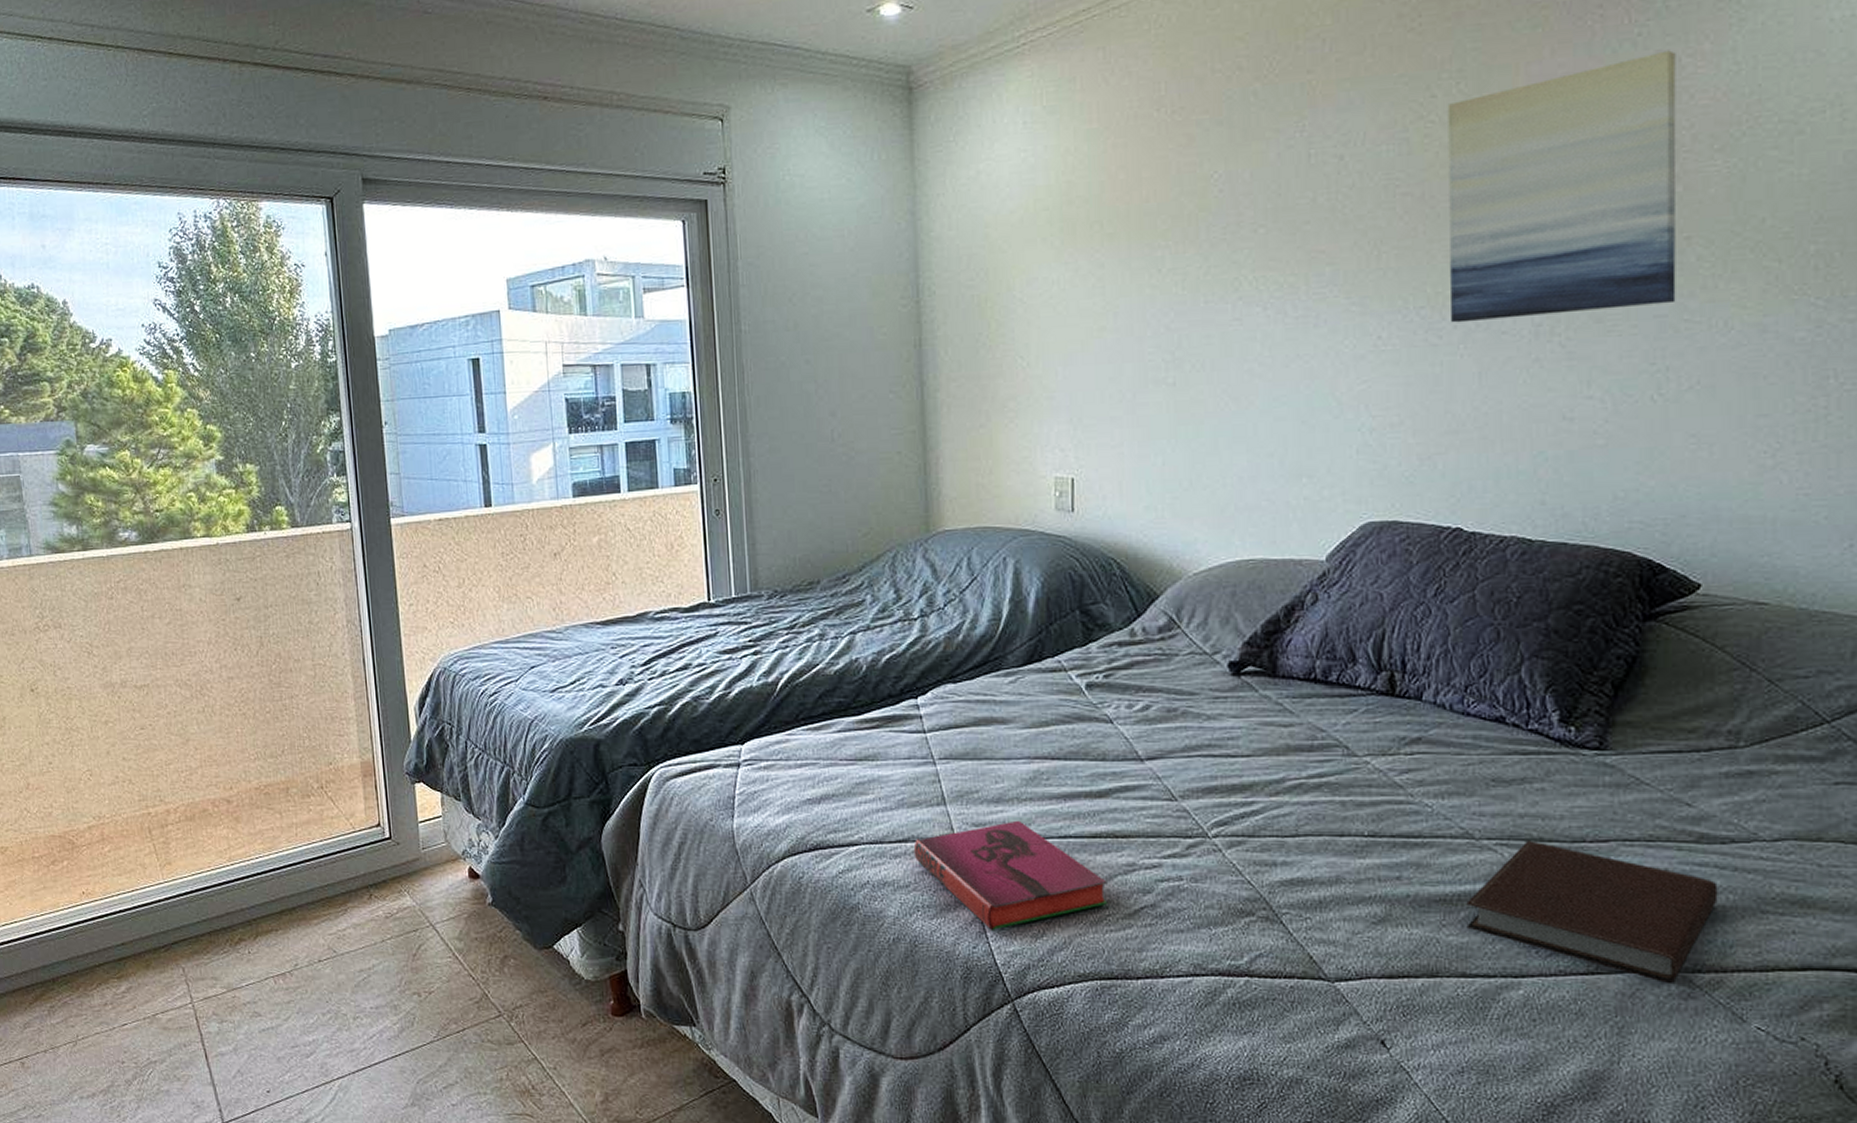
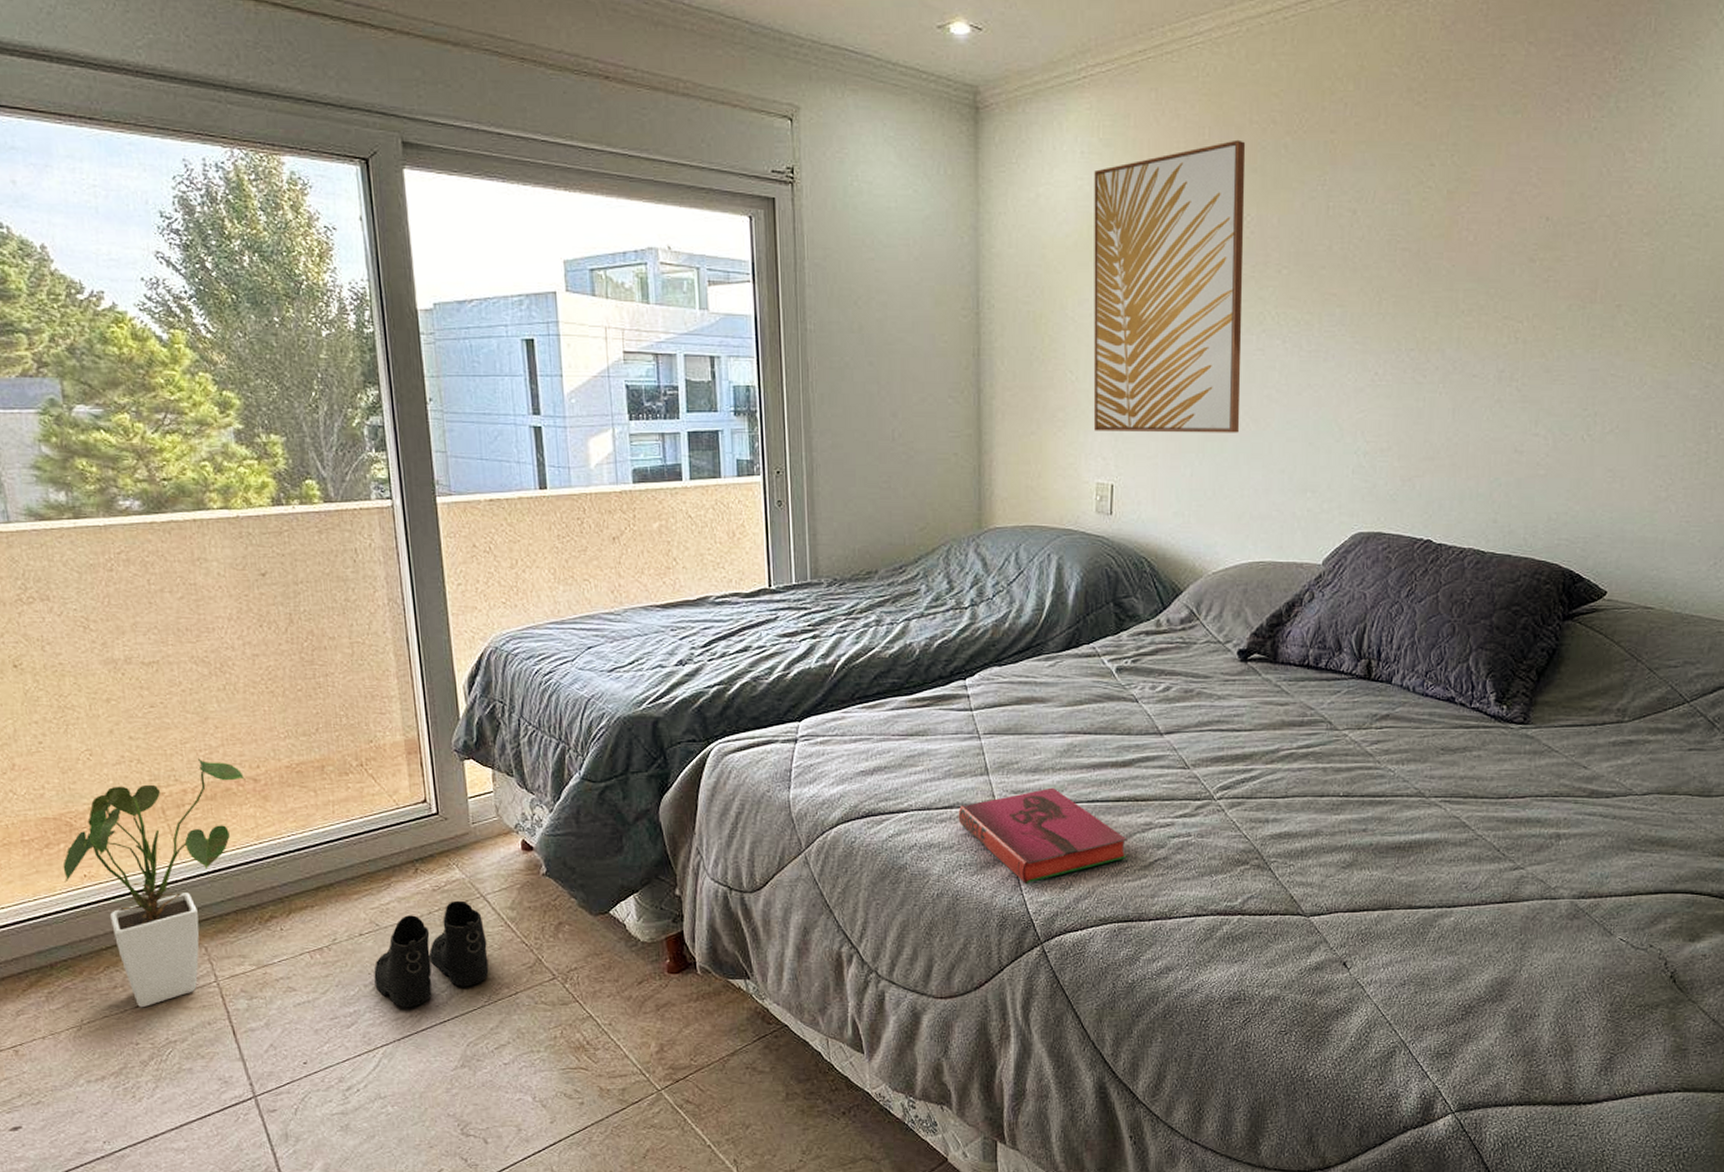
house plant: none [65,779,220,1026] -> present [63,758,246,1008]
boots: none [331,928,438,1040] -> present [374,900,489,1008]
wall art: none [1039,91,1218,421] -> present [1093,139,1246,433]
wall art: present [1447,50,1677,323] -> none [1433,145,1621,365]
notebook: present [1466,840,1718,983] -> none [1414,798,1601,907]

